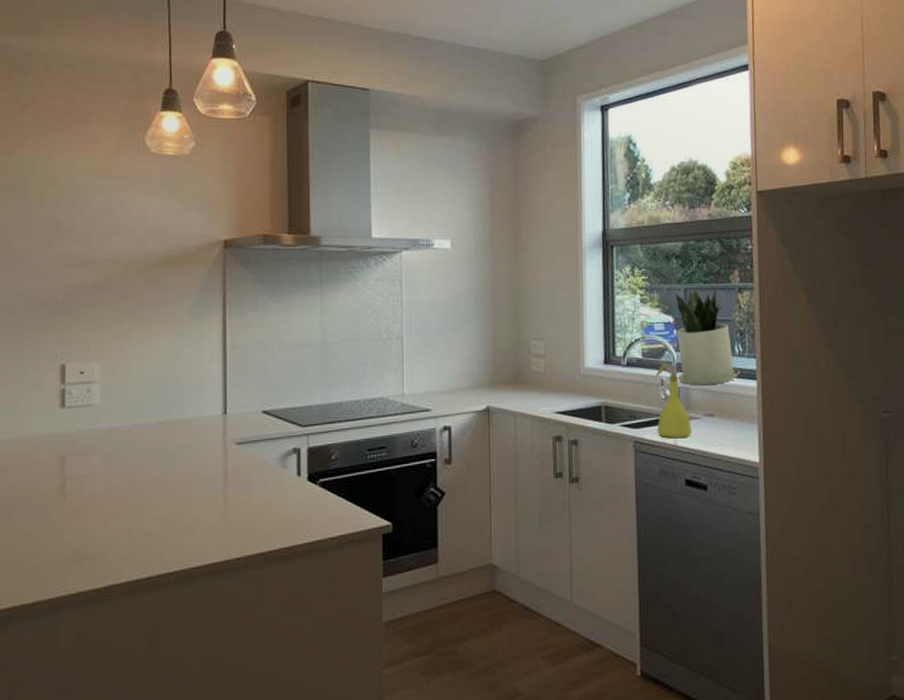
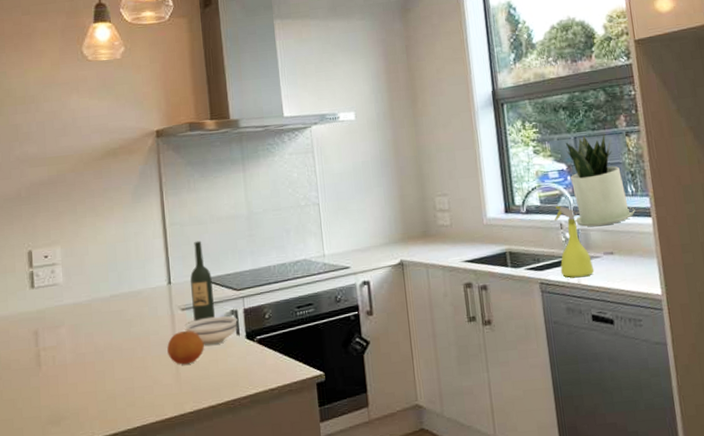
fruit: none [216,467,259,505] -> present [167,330,204,365]
bowl: none [238,453,300,485] -> present [185,316,238,346]
wine bottle: none [248,368,274,458] -> present [190,240,215,322]

